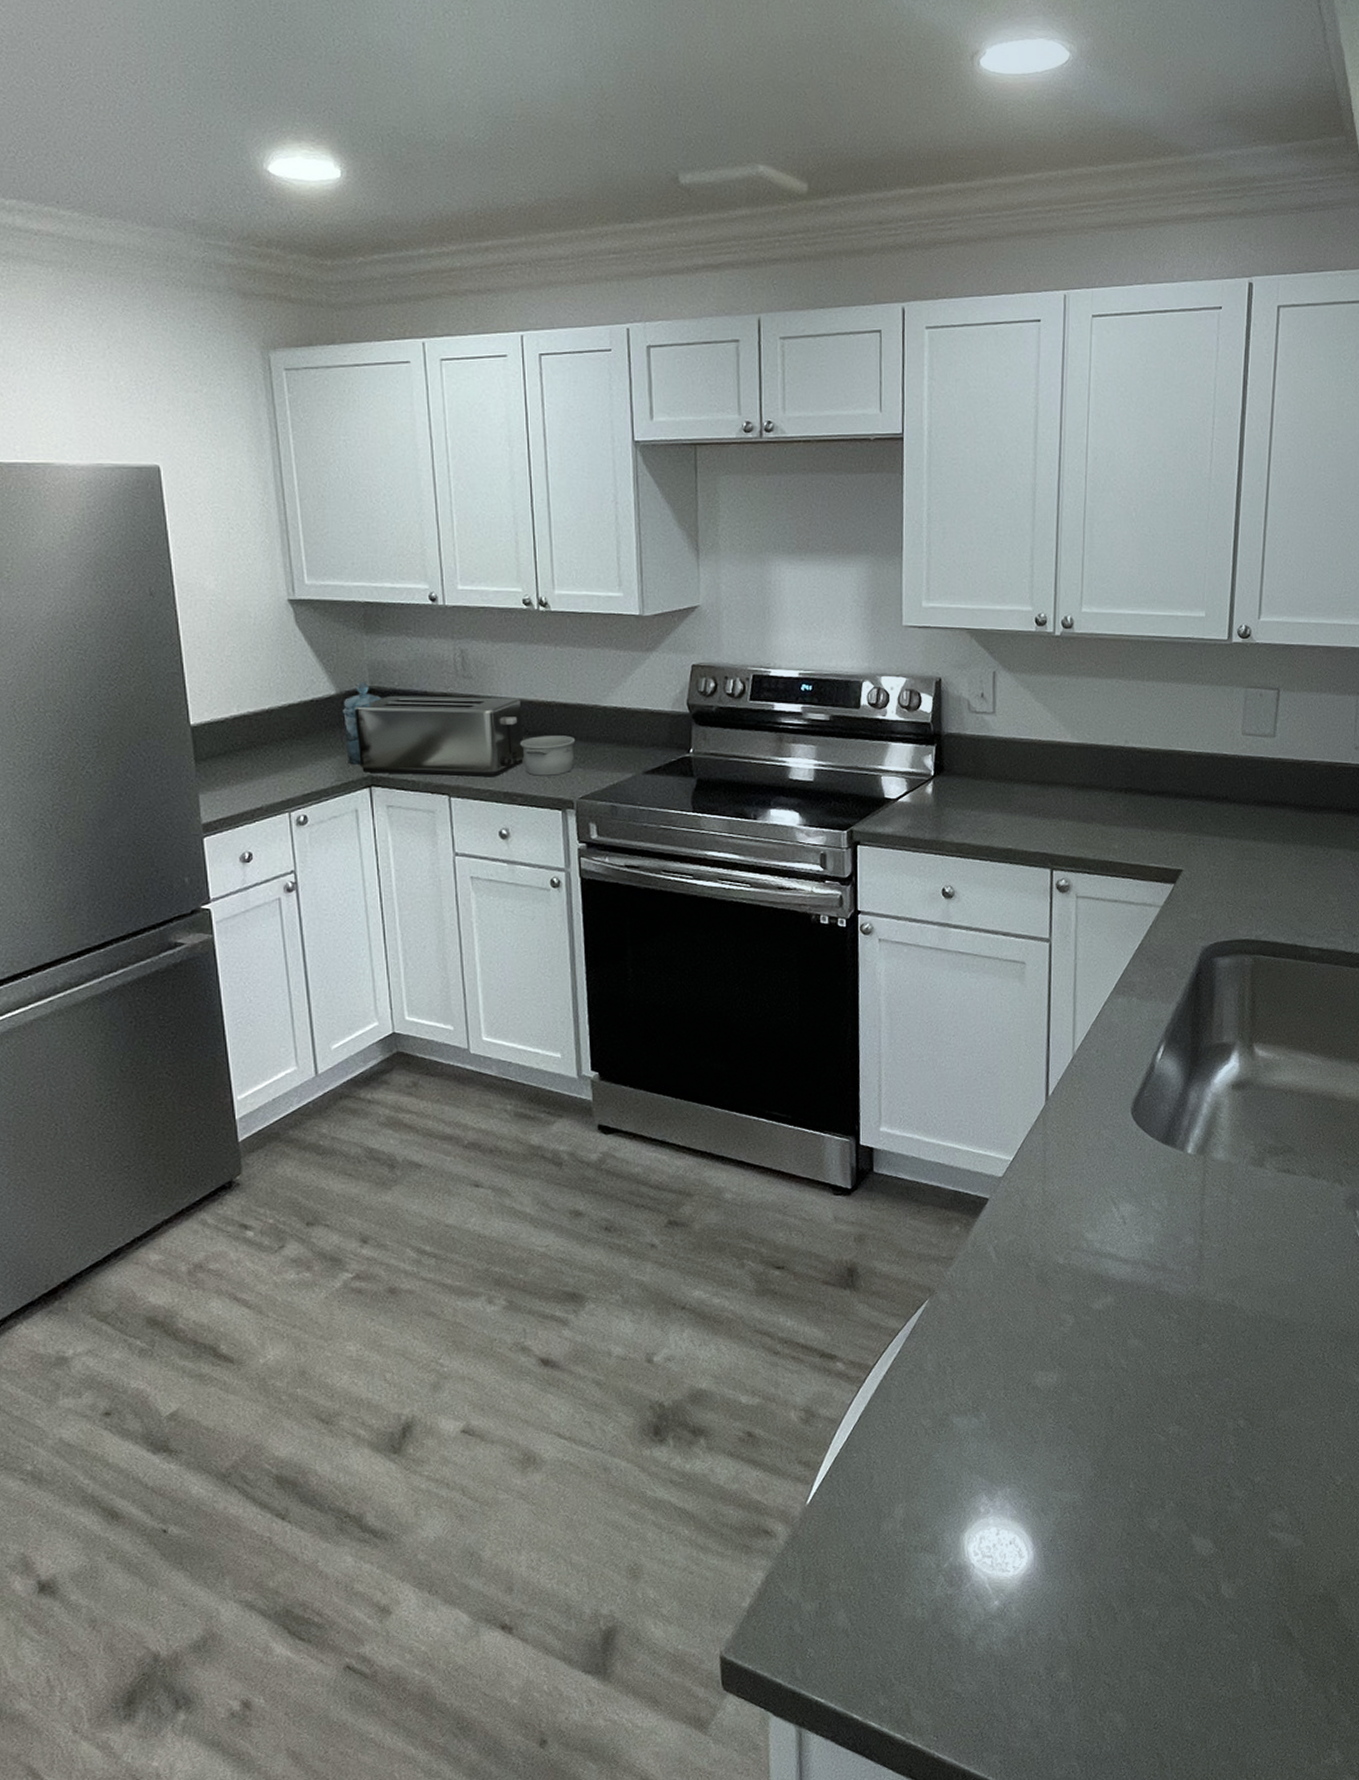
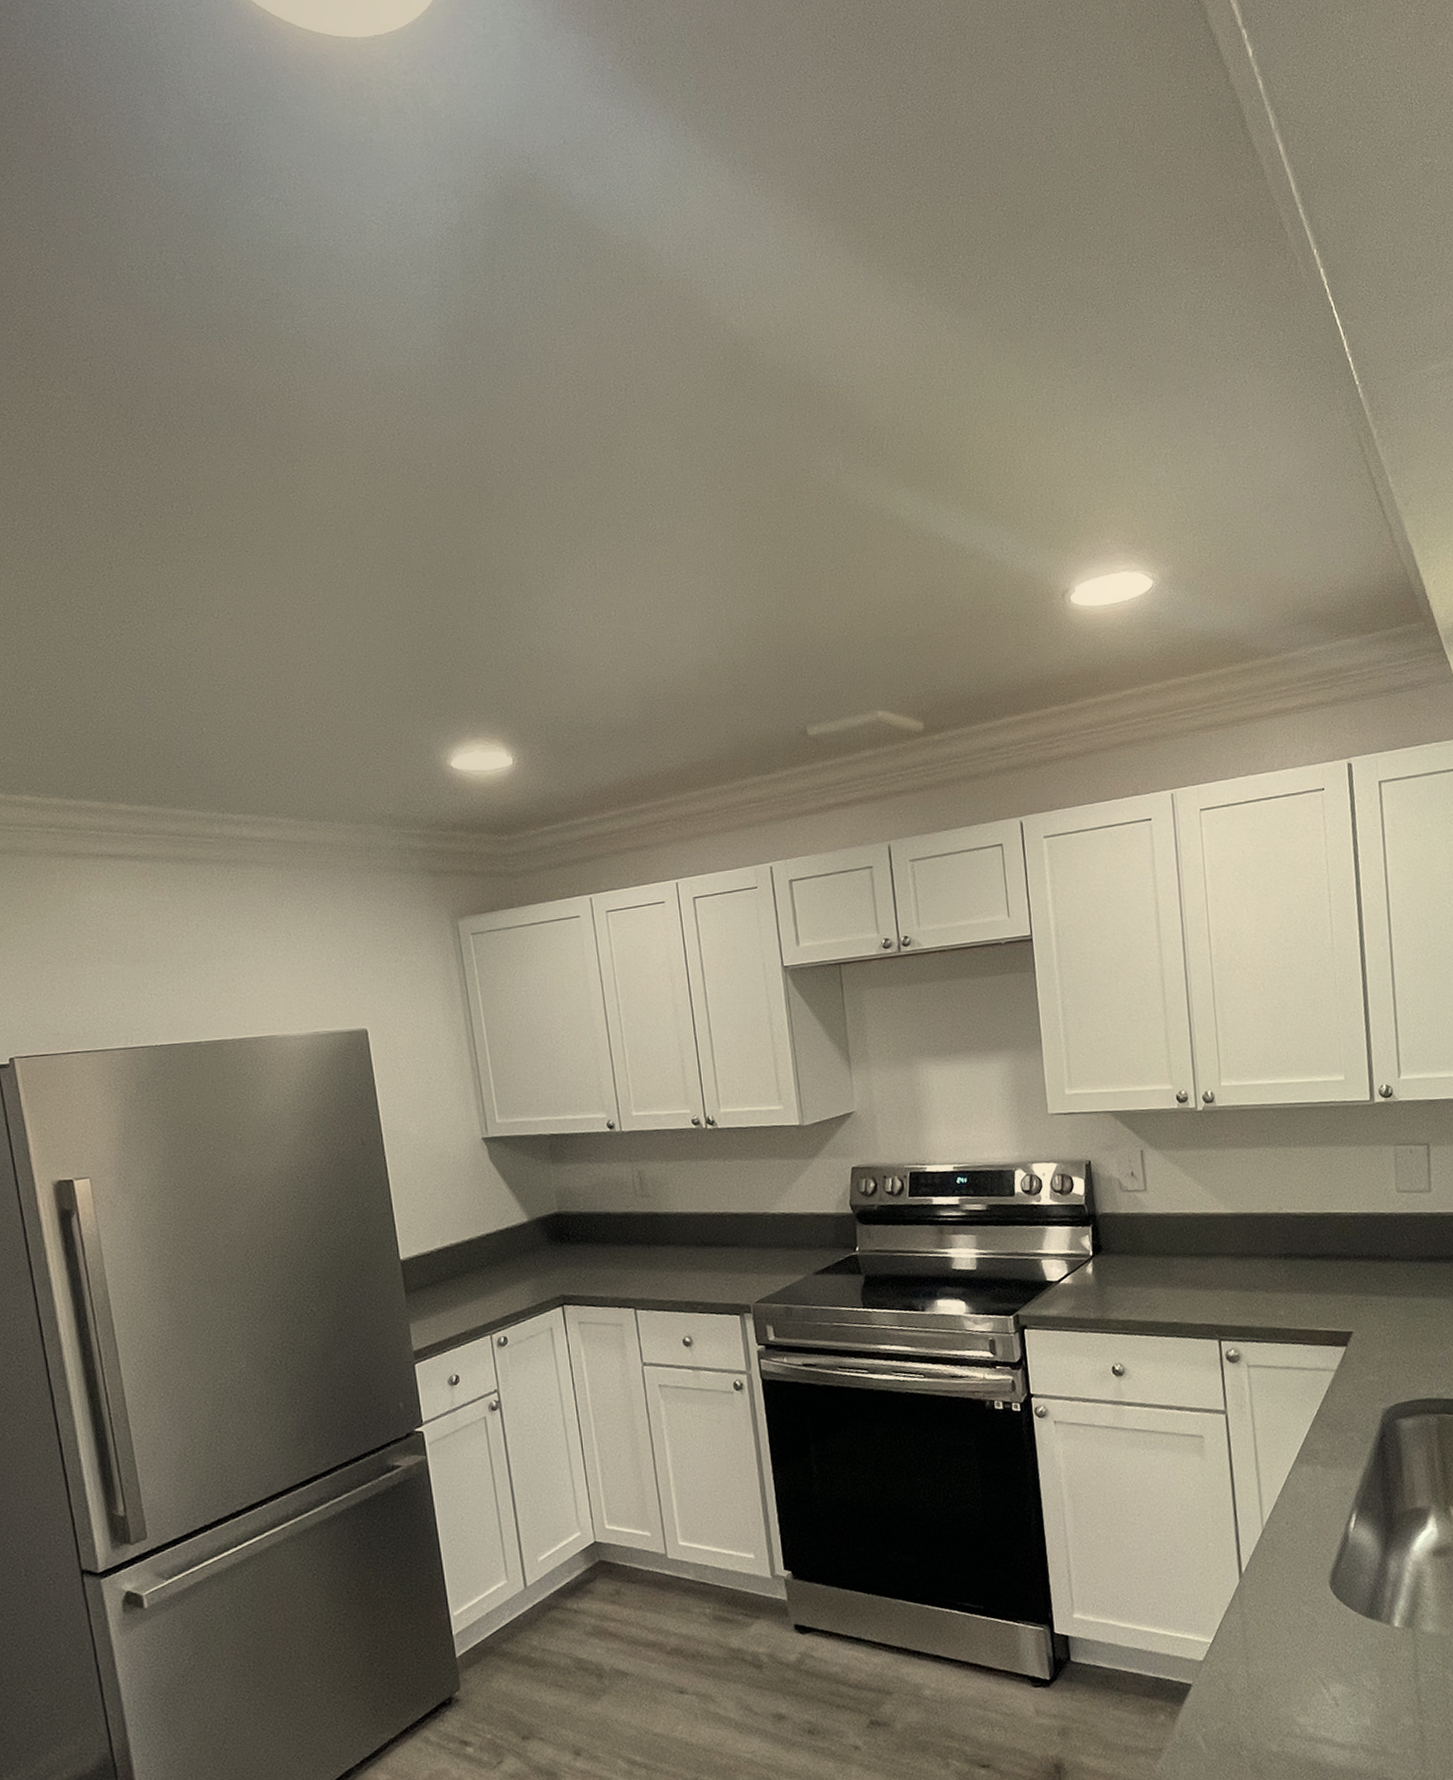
canister: present [342,682,382,765] -> none [534,1208,569,1286]
toaster: present [354,696,525,777] -> none [545,1212,702,1293]
cooking pot: present [519,735,576,776] -> none [696,1243,749,1284]

